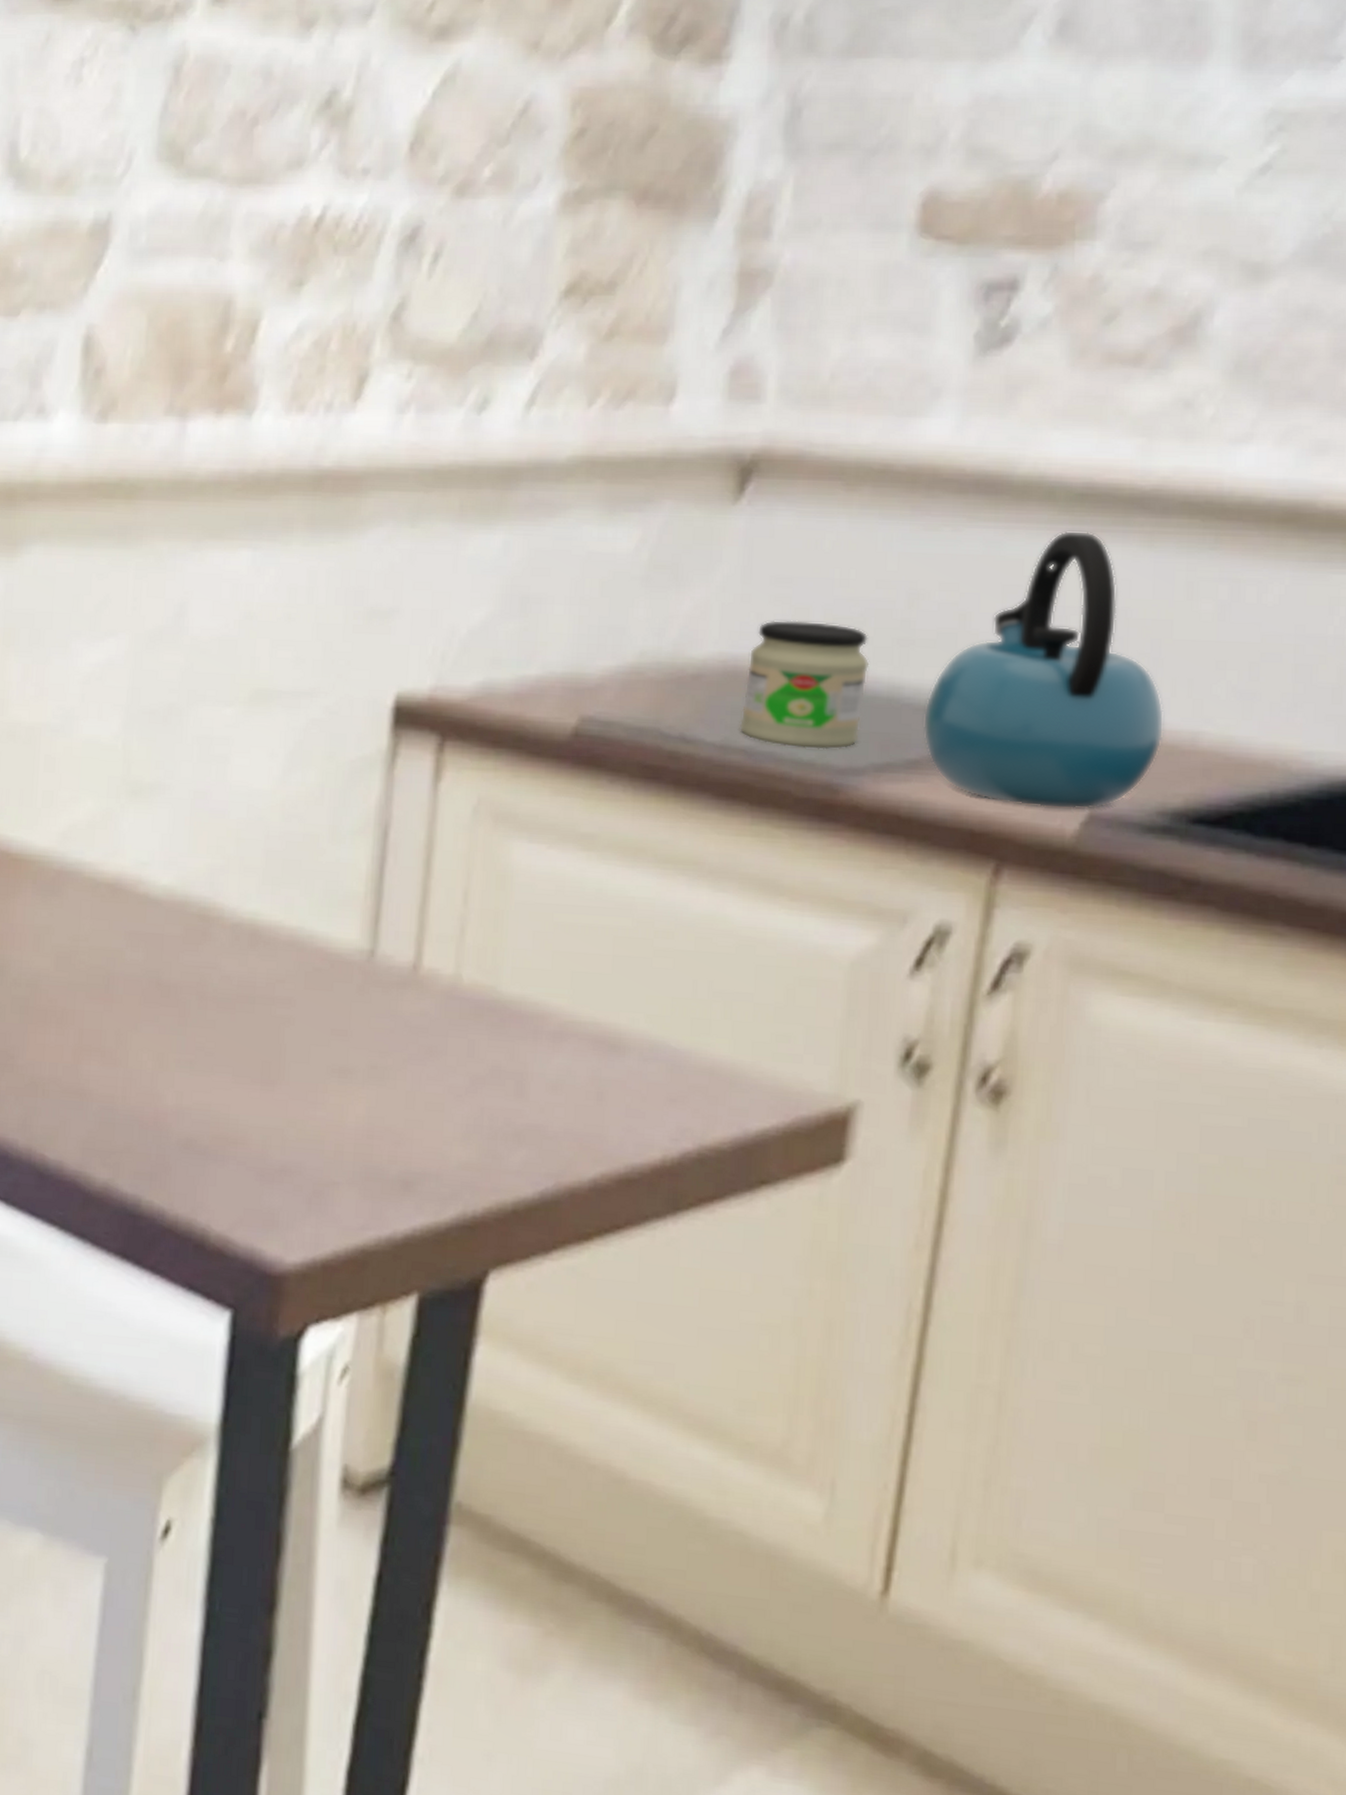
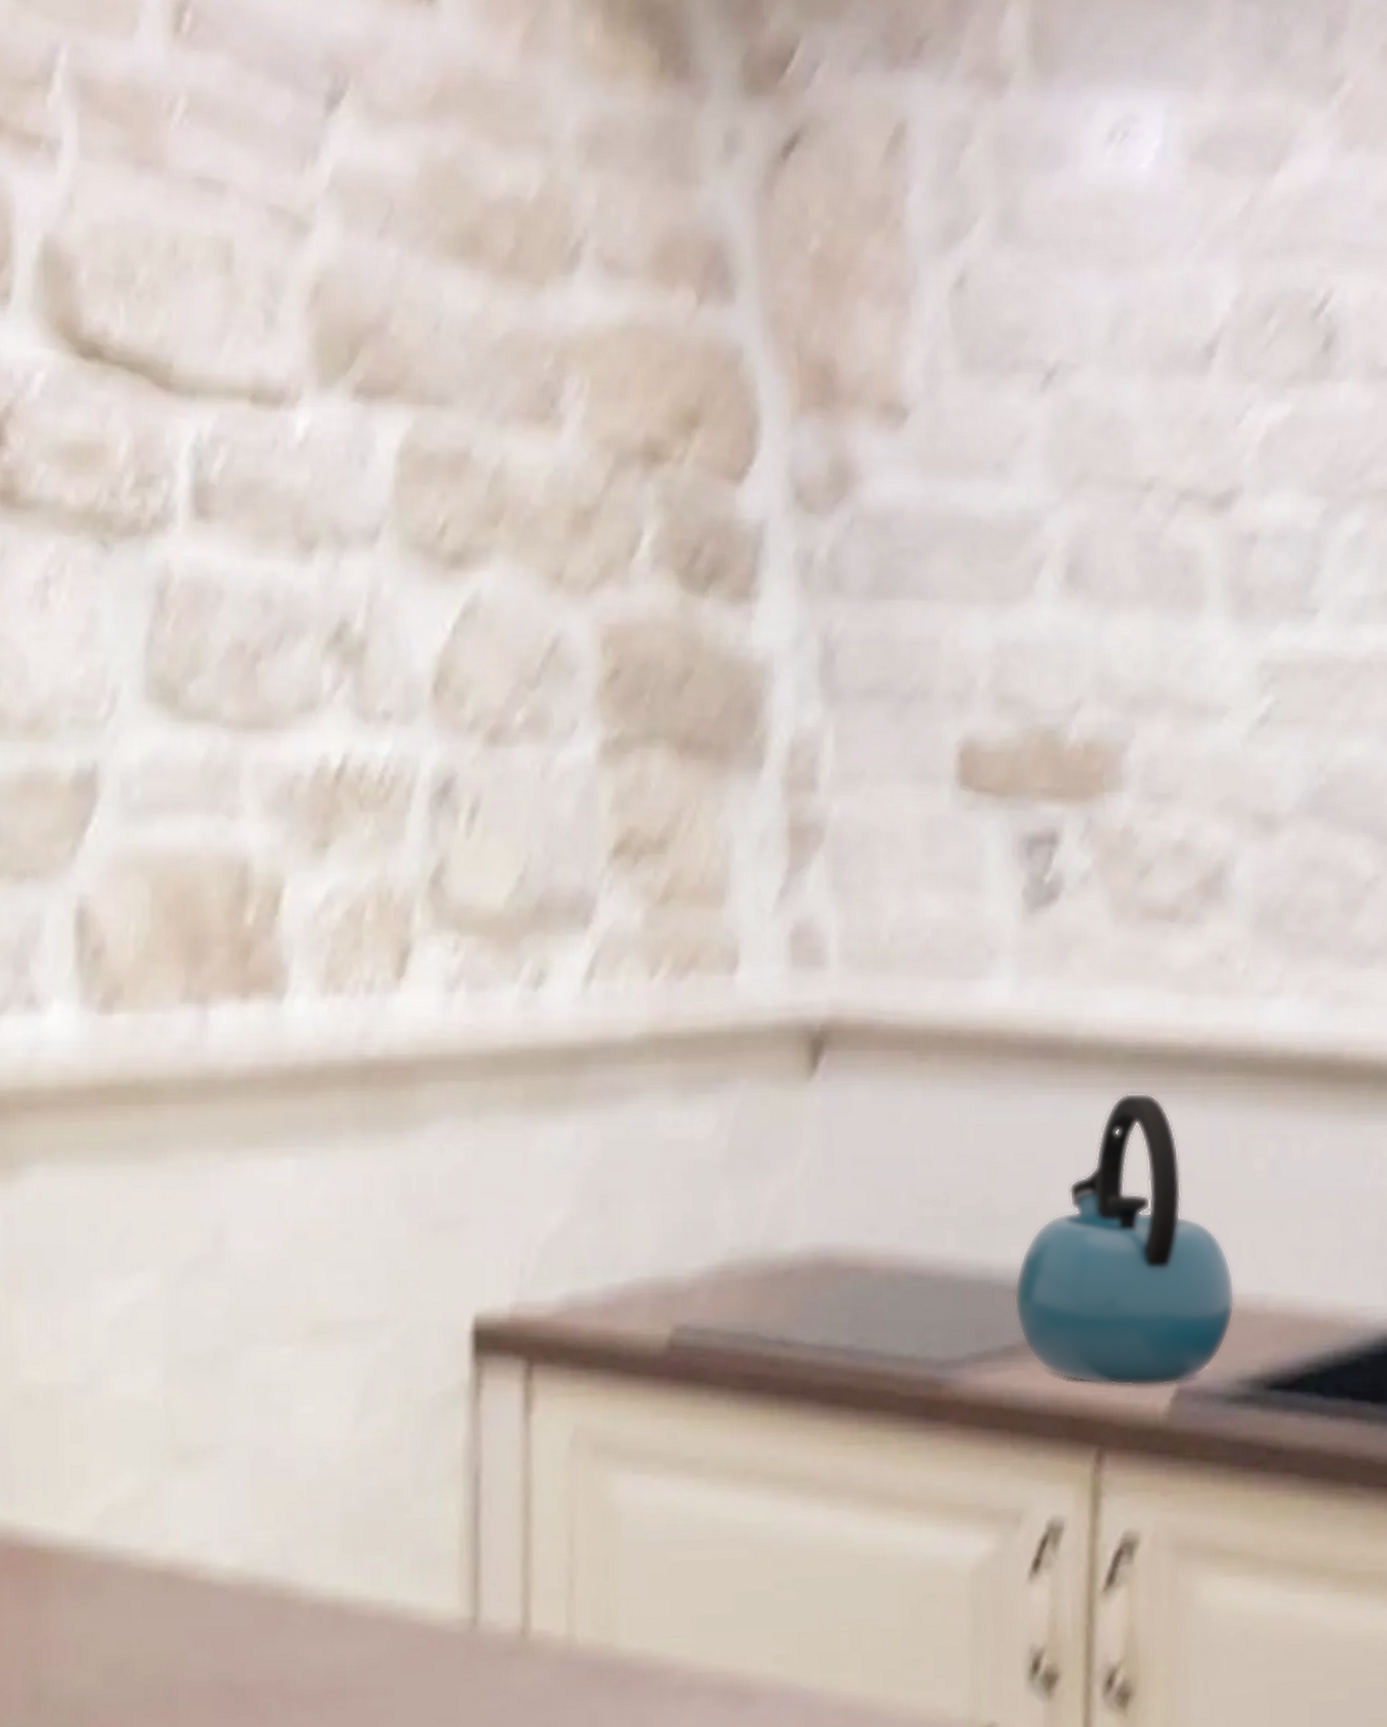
jar: present [739,620,870,750] -> none [837,1203,958,1343]

